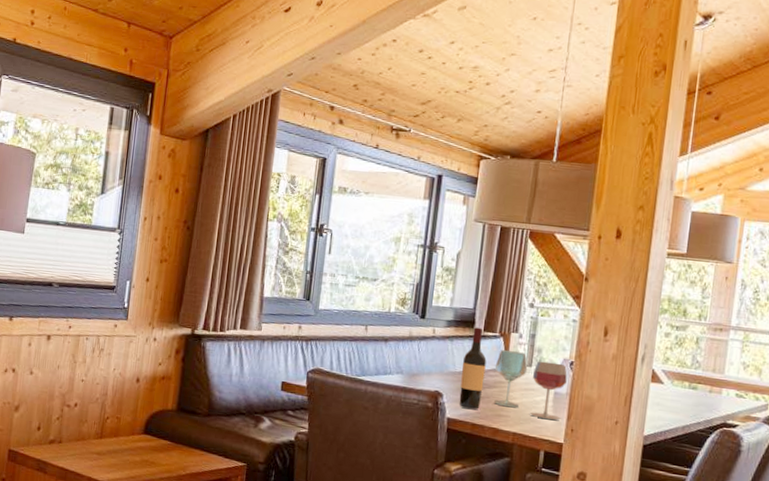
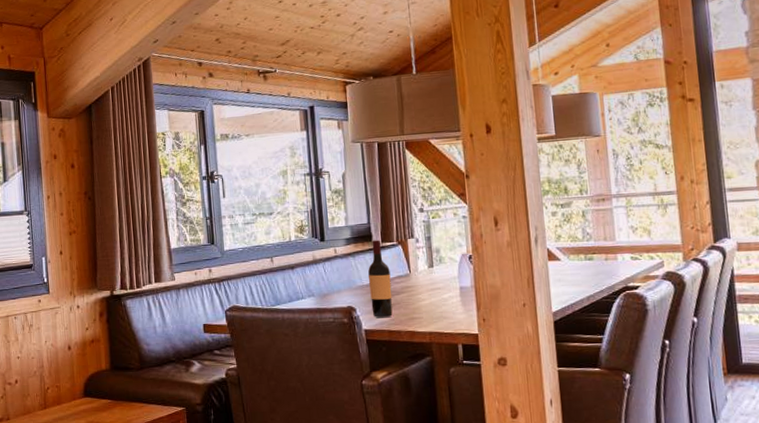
wine glass: present [494,350,528,408] -> none [399,255,430,309]
wineglass: present [530,361,567,420] -> none [436,259,471,314]

